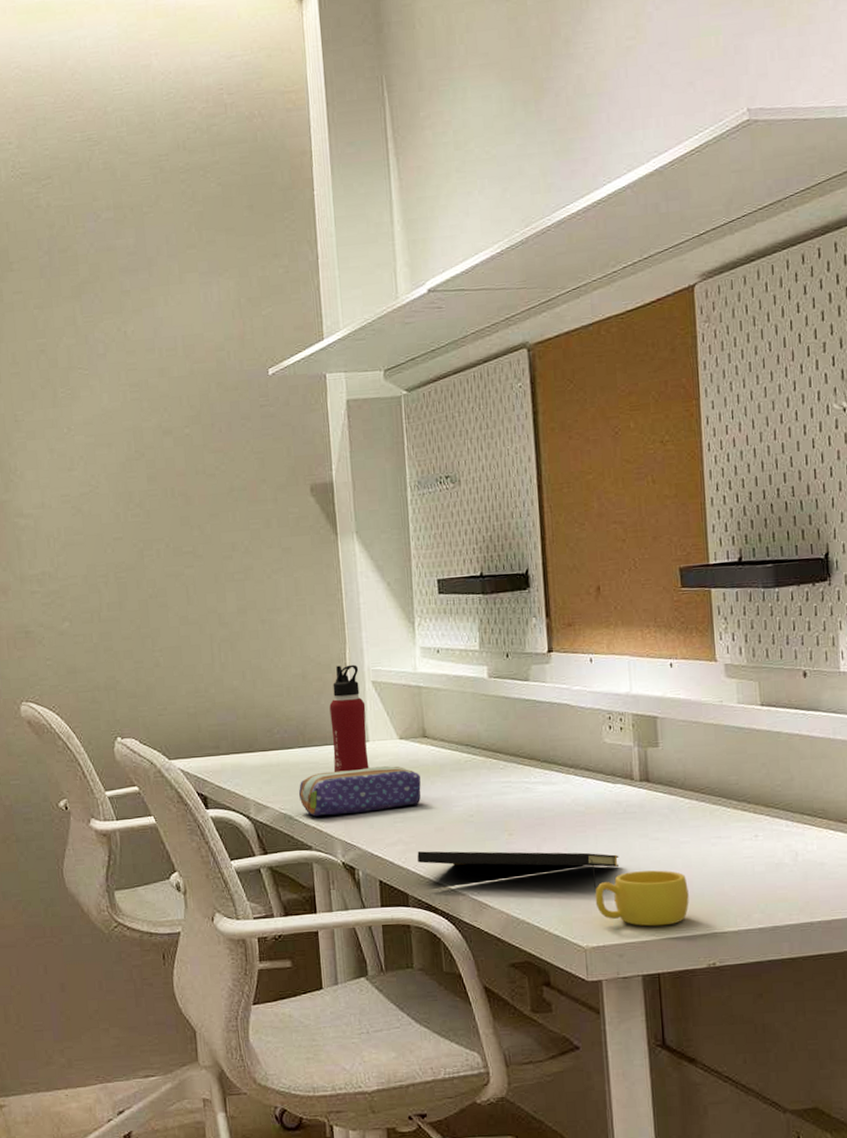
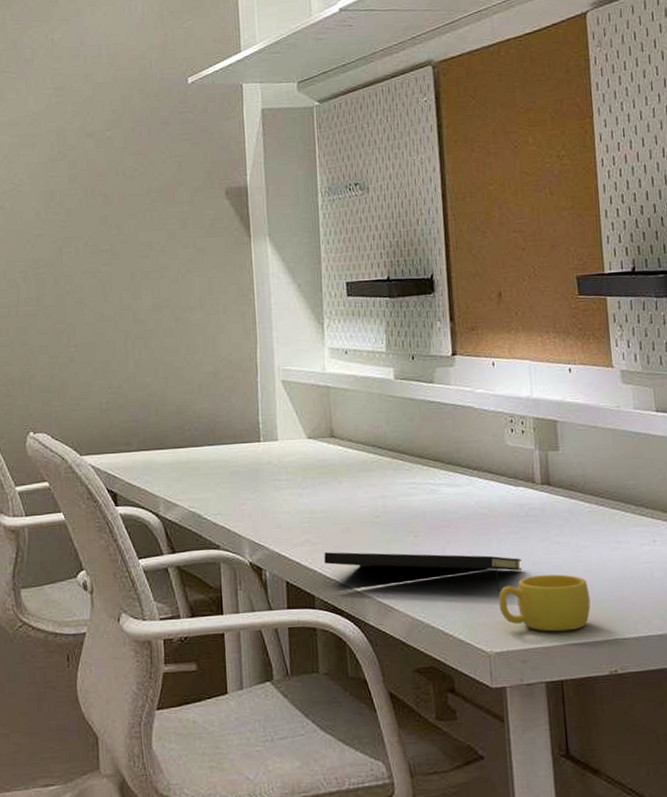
pencil case: present [298,766,421,817] -> none [207,465,329,516]
water bottle: present [329,664,369,772] -> none [240,363,278,471]

